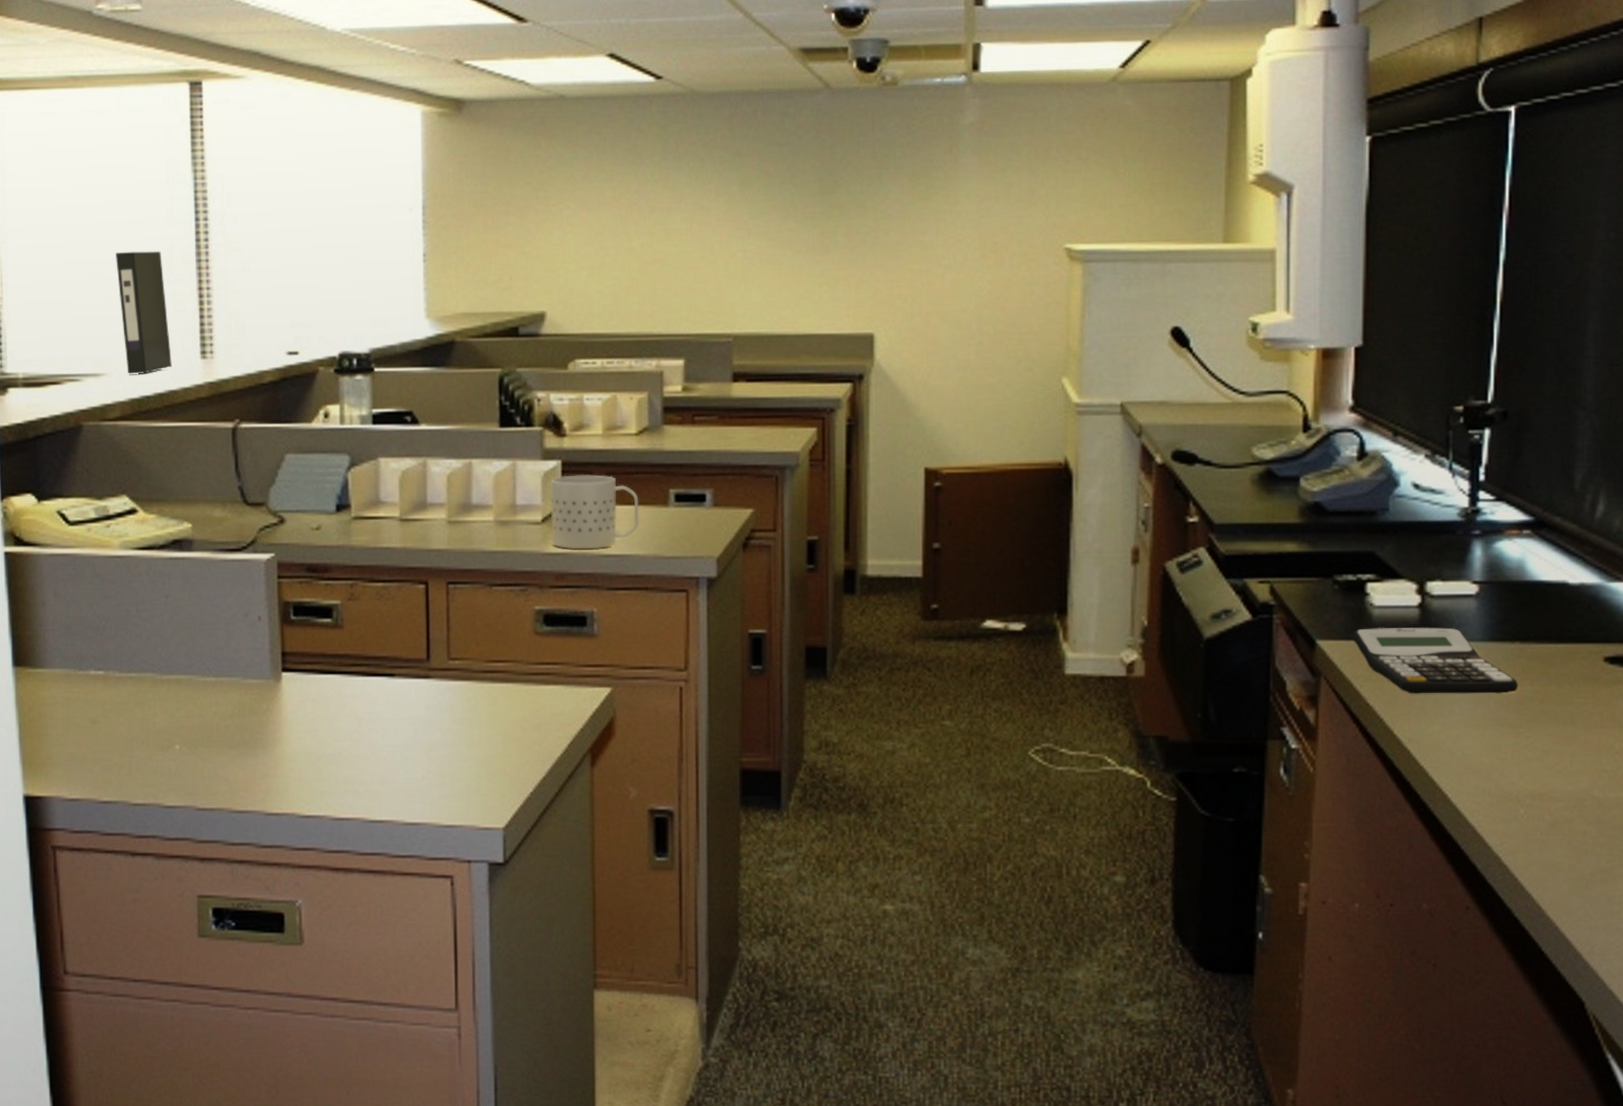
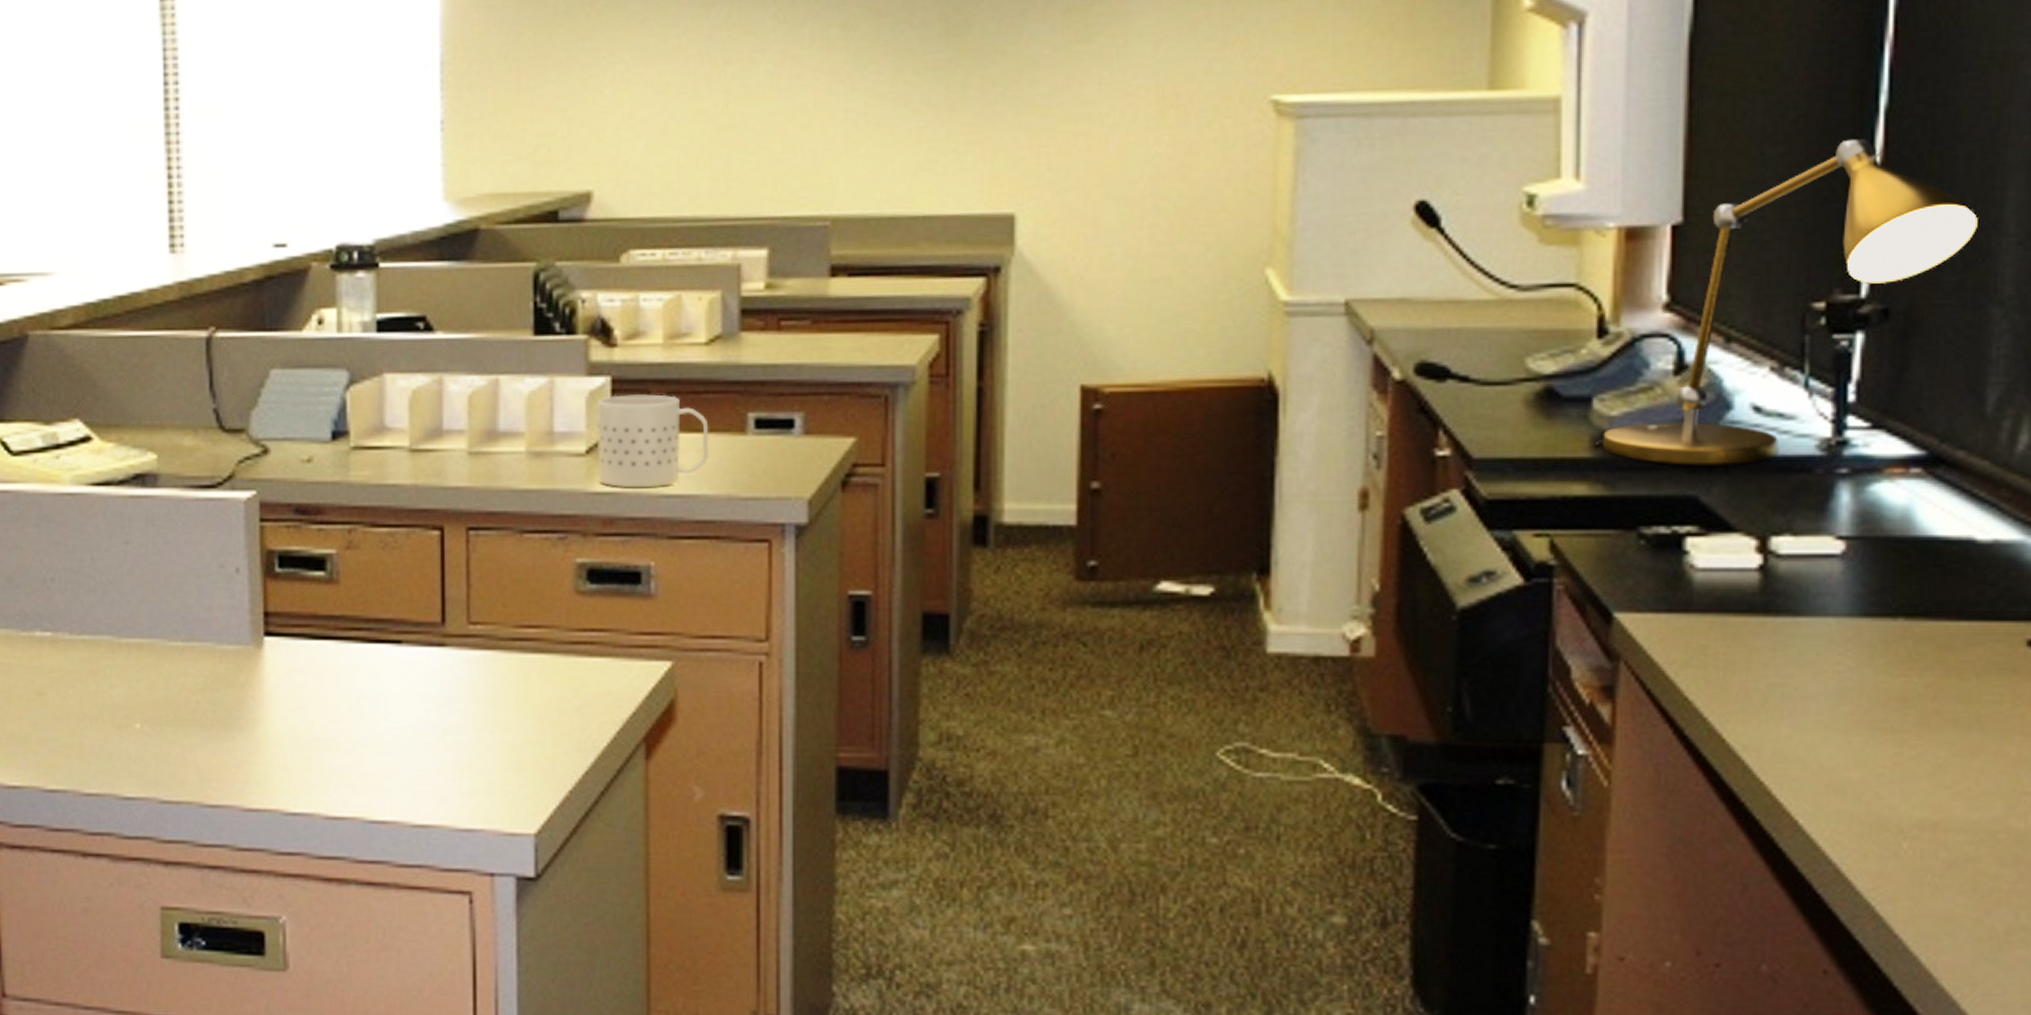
binder: present [116,251,172,374] -> none [69,122,135,273]
desk lamp: none [1301,284,1568,530] -> present [1593,139,1978,467]
calculator: present [1353,627,1518,694] -> none [1665,597,1901,687]

